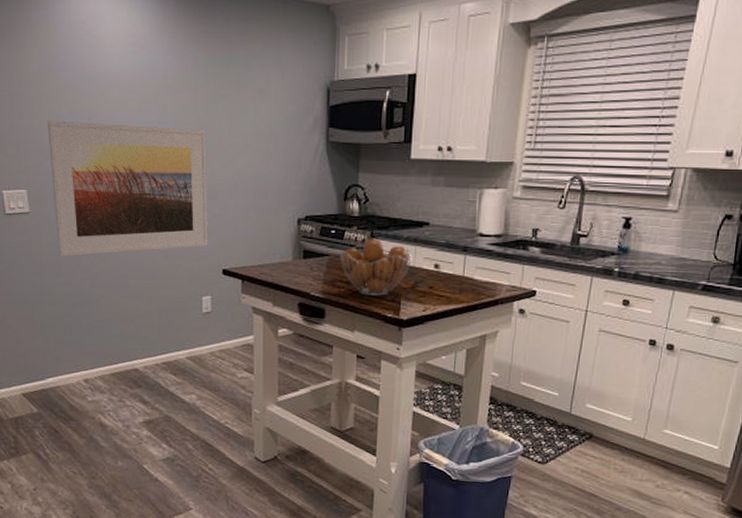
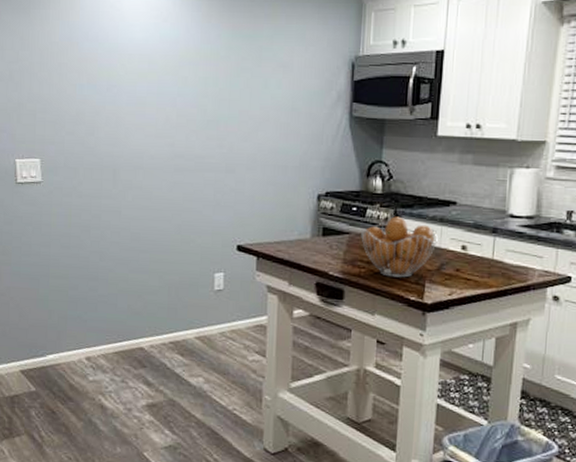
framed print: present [47,120,208,257] -> none [65,90,226,228]

